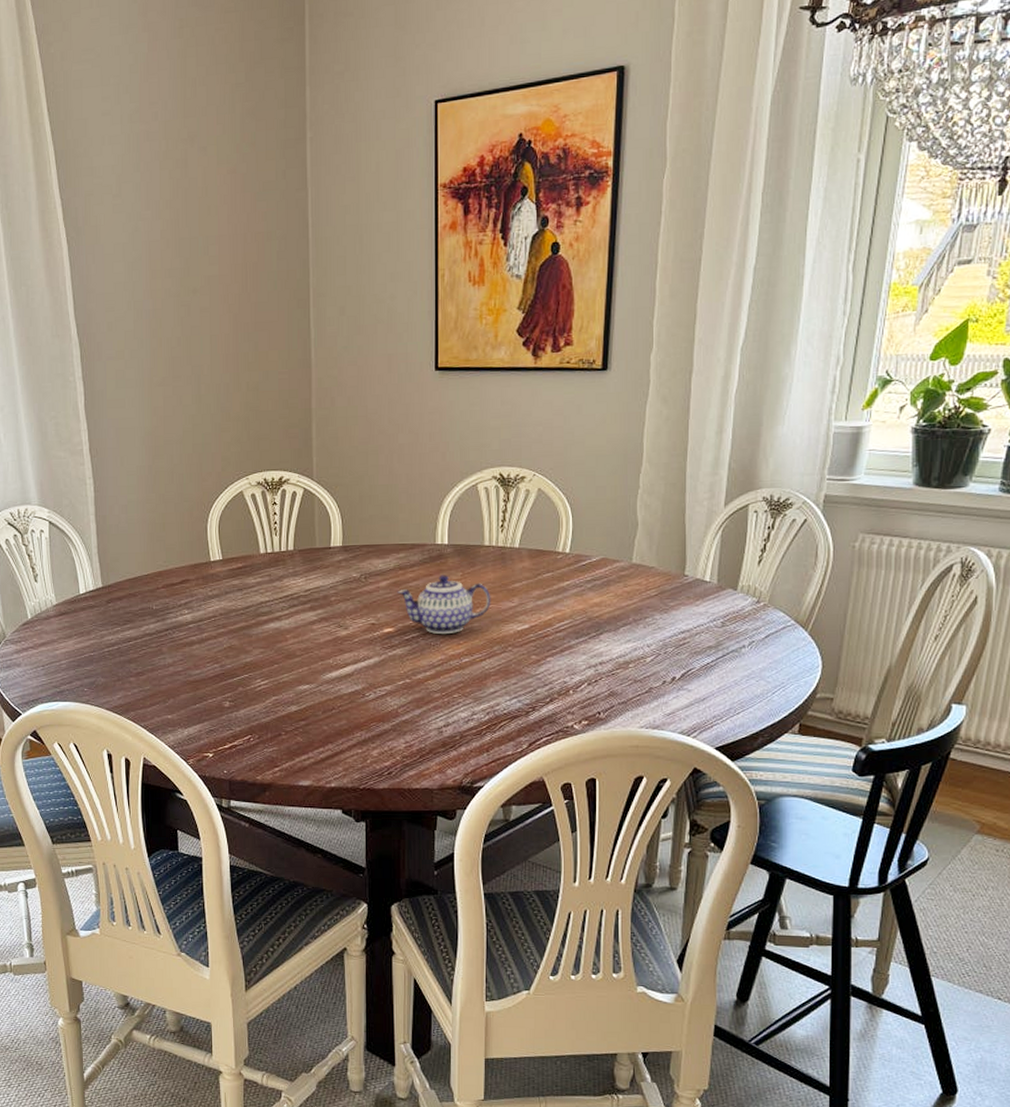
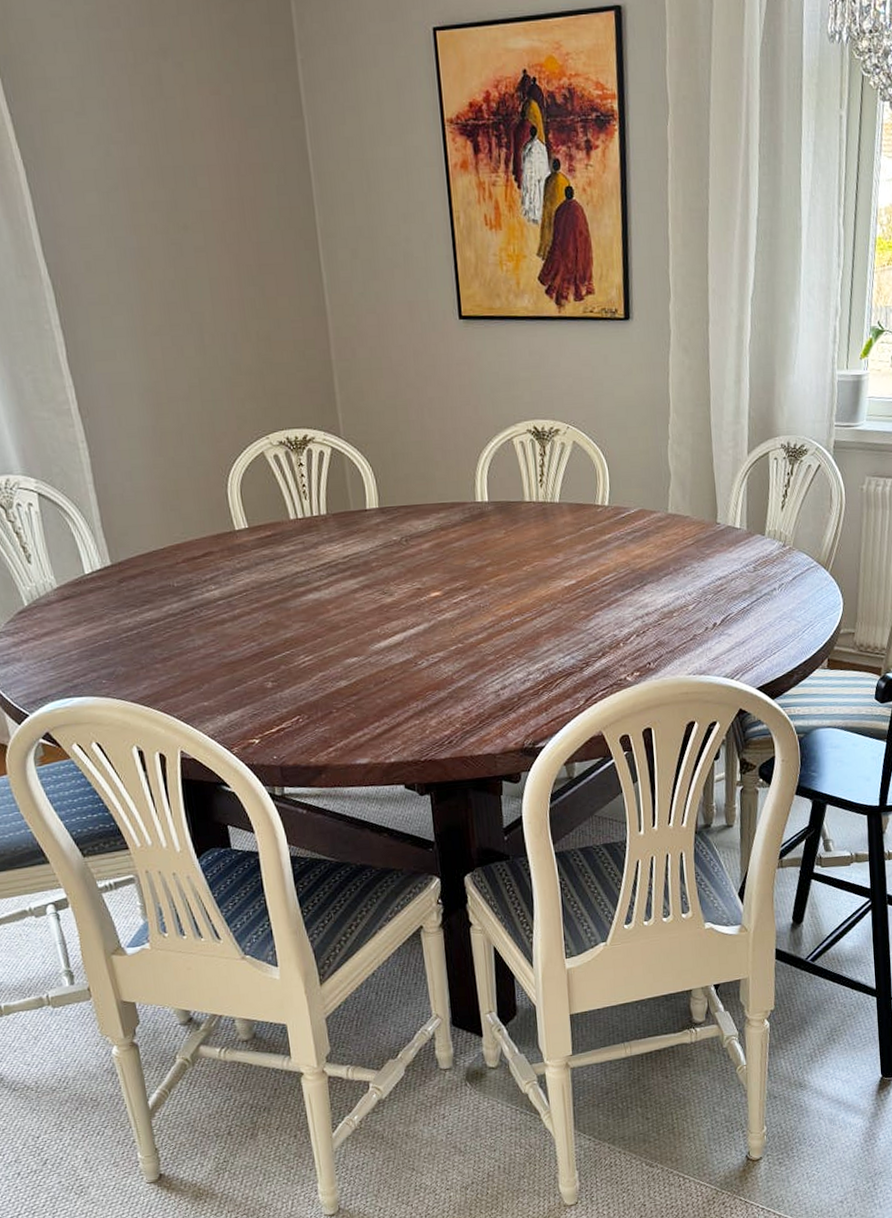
teapot: present [397,575,491,635] -> none [441,533,537,596]

